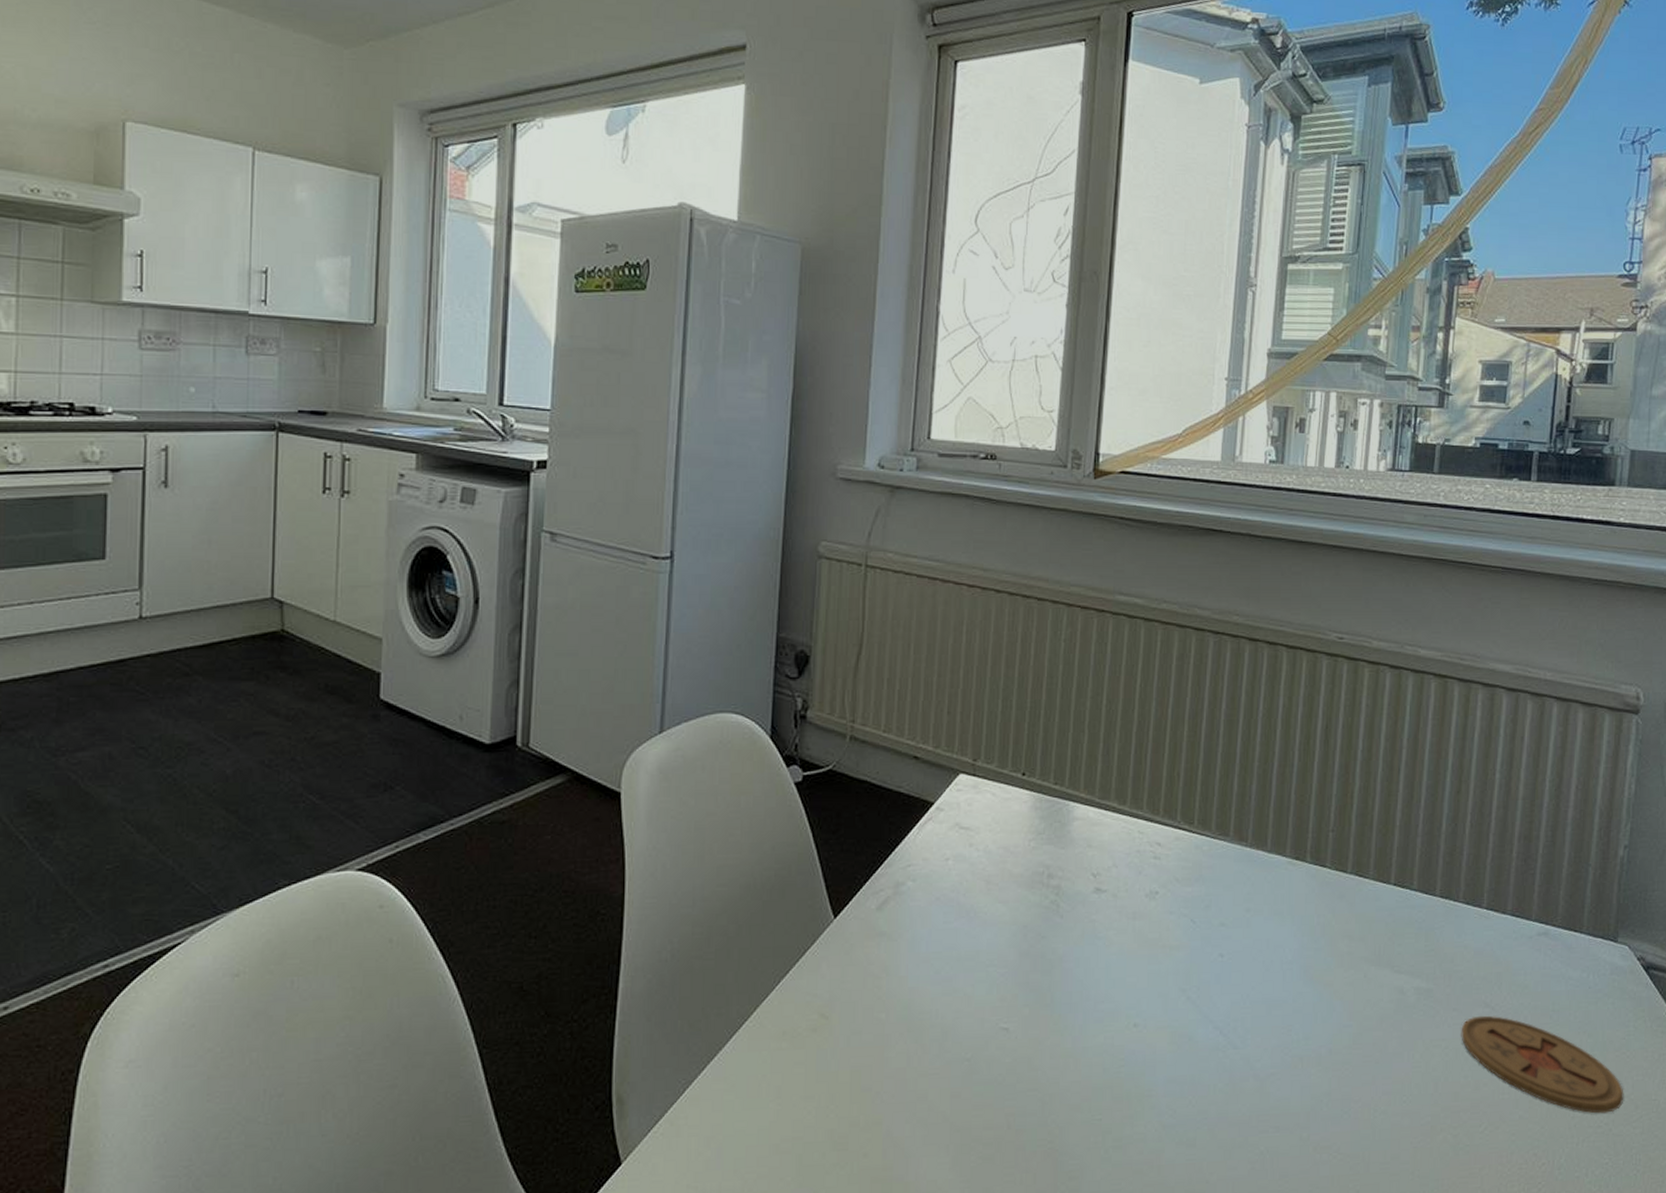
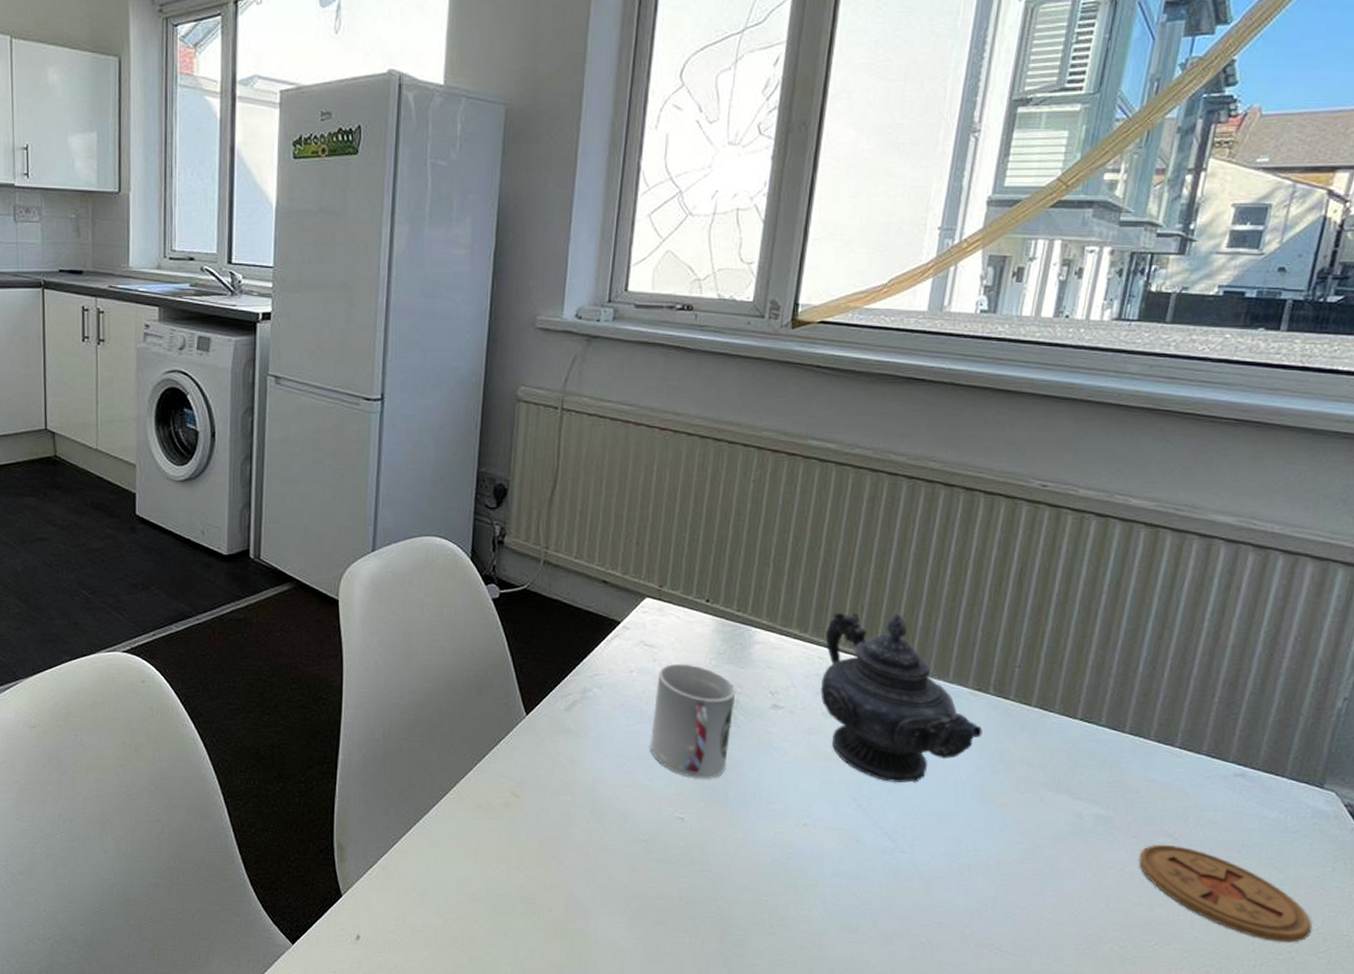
cup: none [970,847,1057,980] -> present [650,663,736,779]
teapot: none [1143,779,1304,969] -> present [820,612,983,783]

